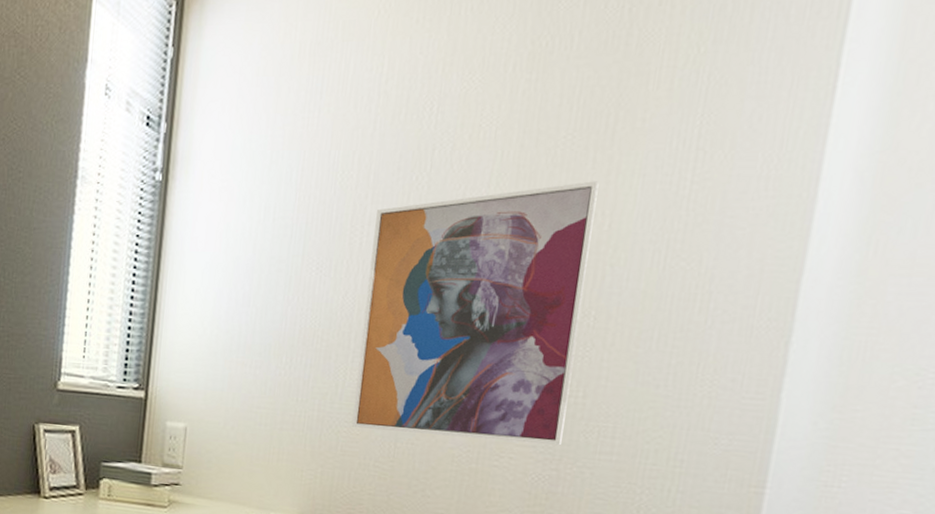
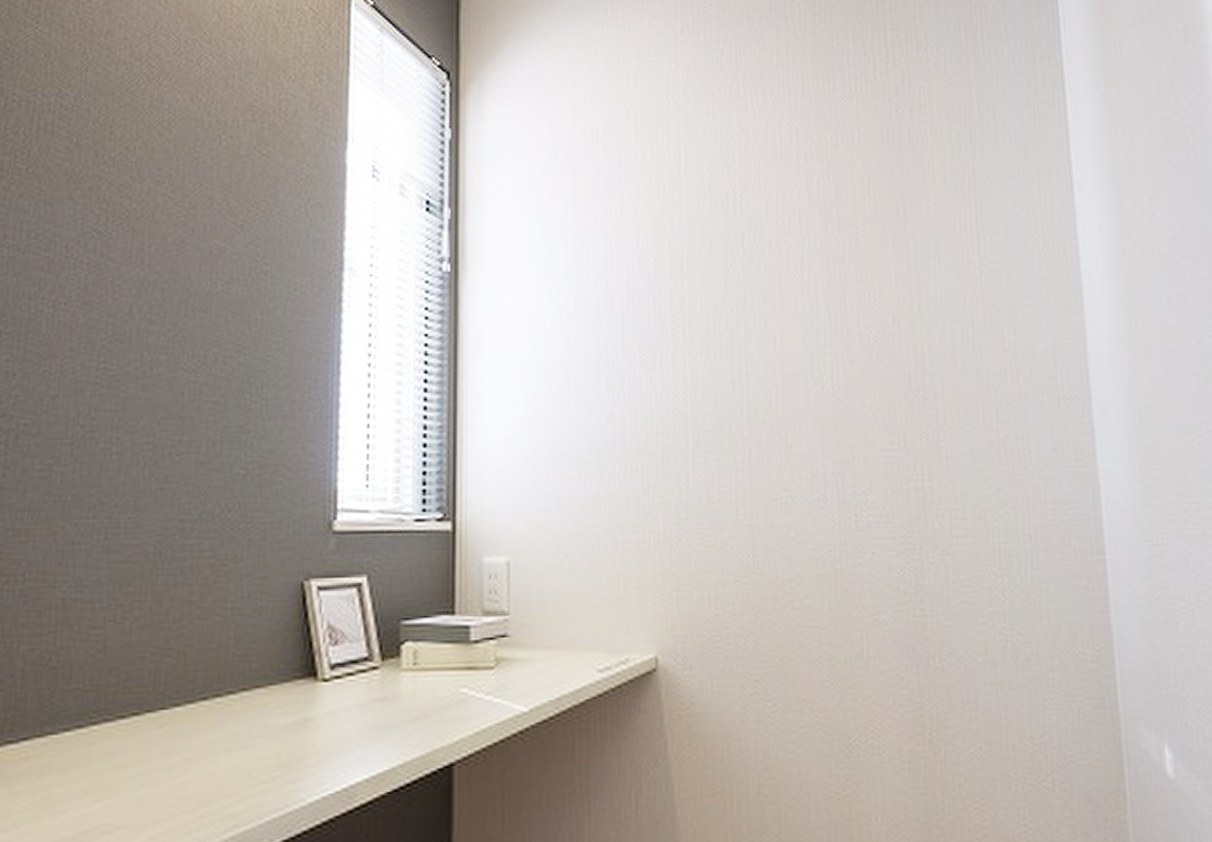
wall art: present [351,181,599,446] -> none [696,265,918,538]

